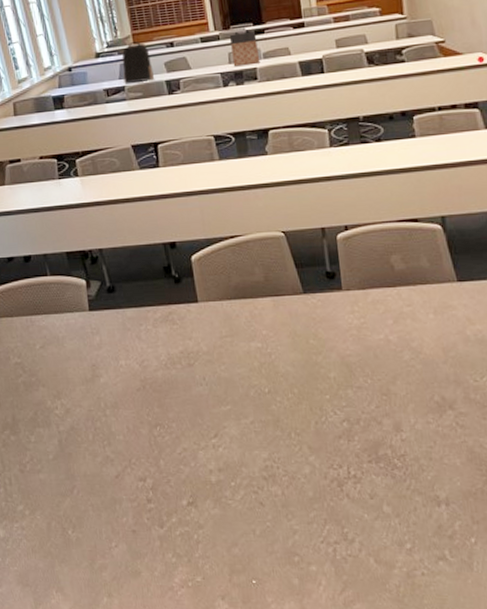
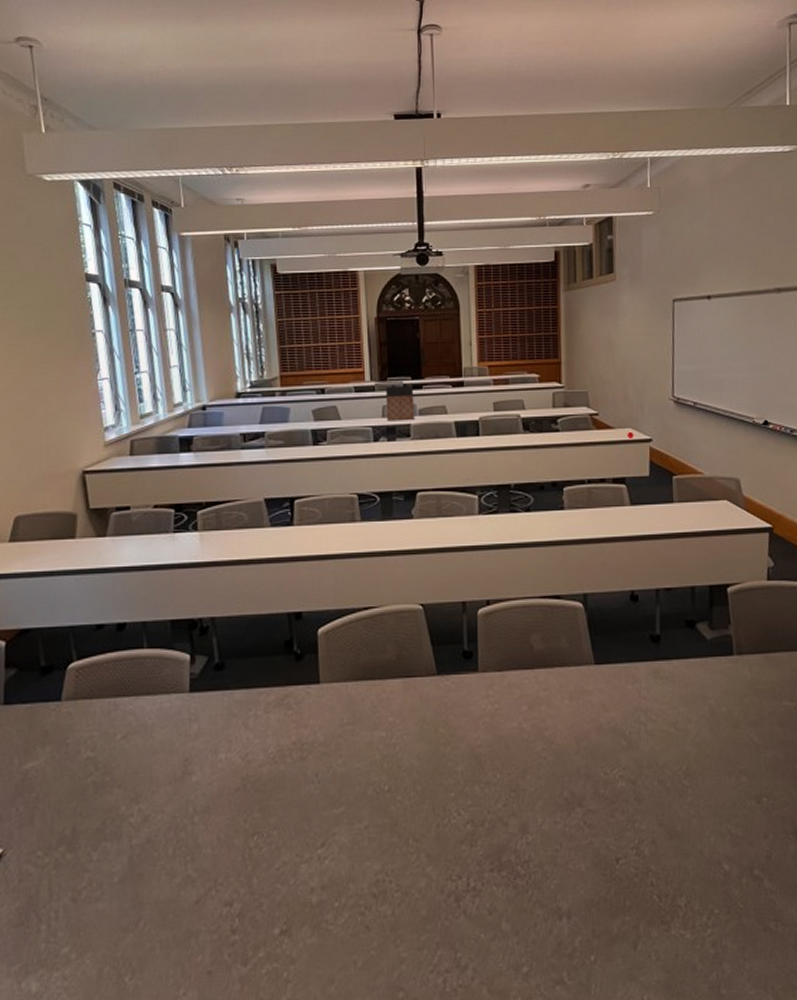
backpack: present [122,41,154,83] -> none [265,383,299,429]

